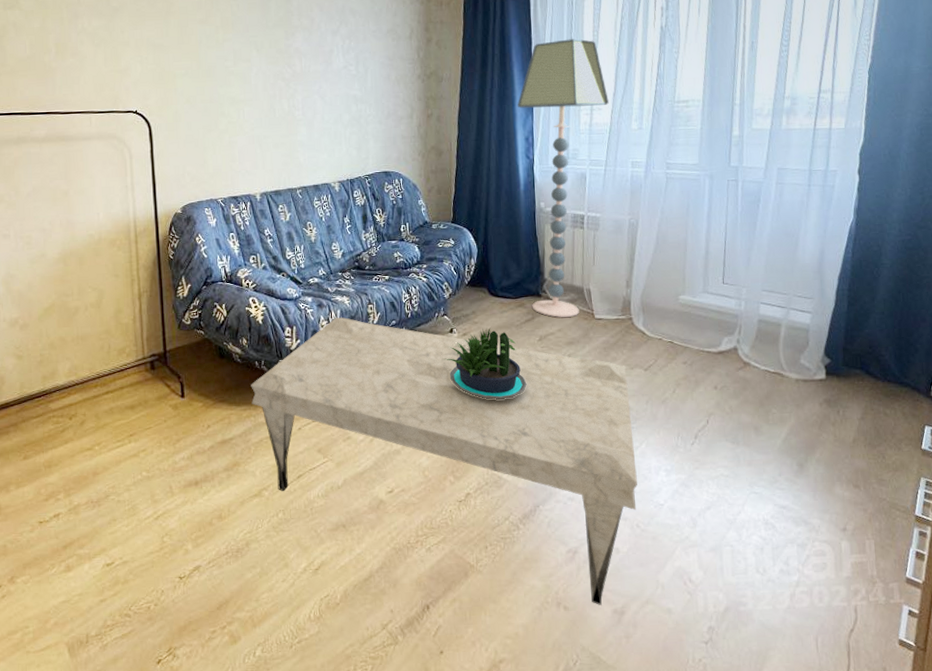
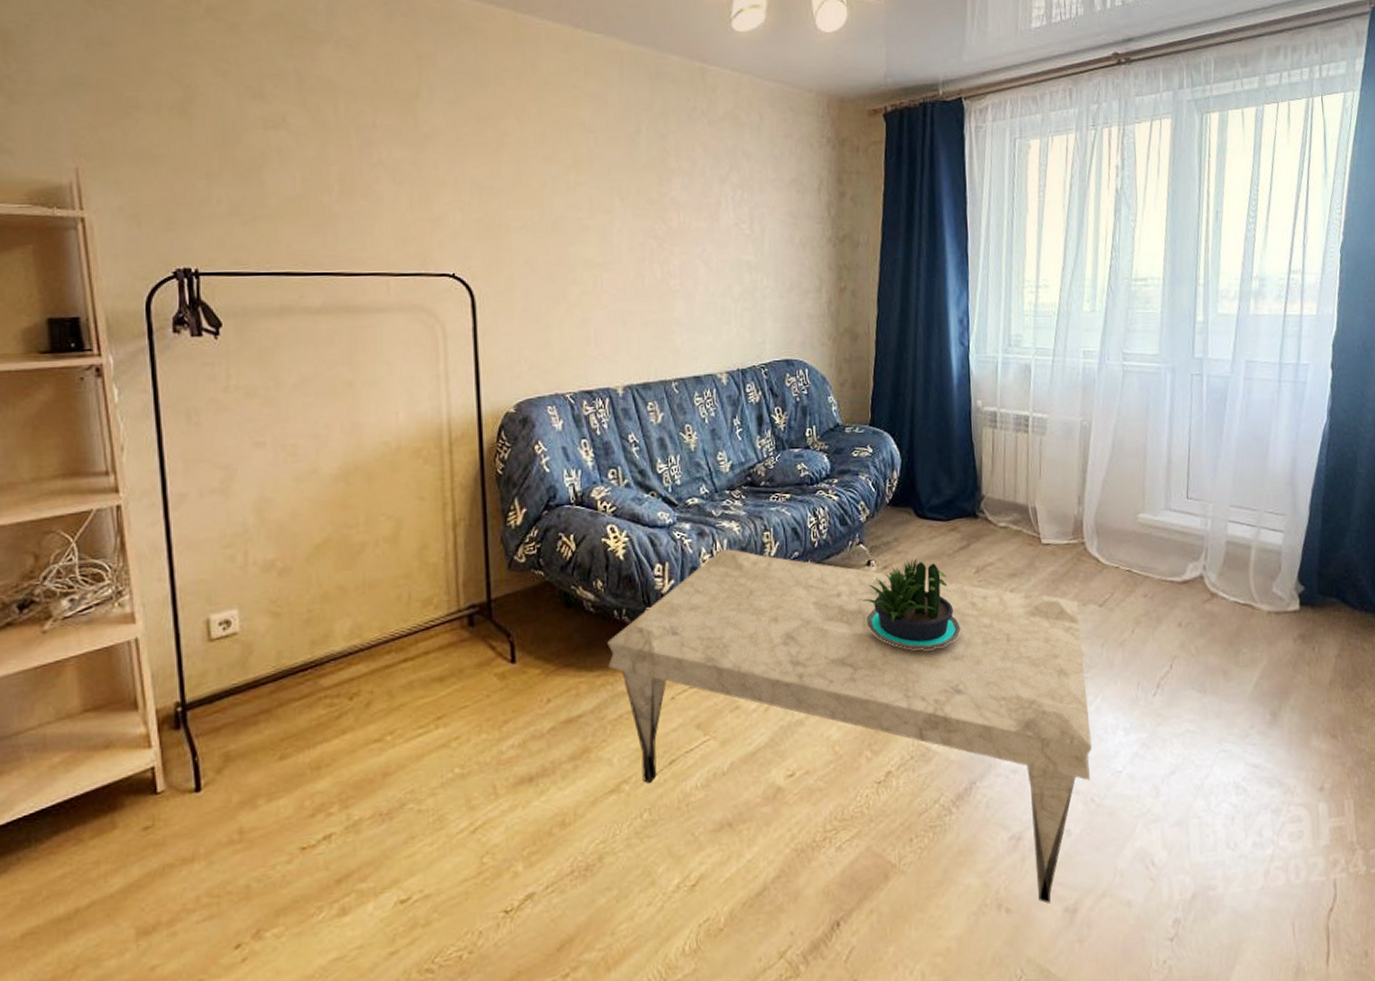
floor lamp: present [517,39,609,317] -> none [949,199,1057,543]

